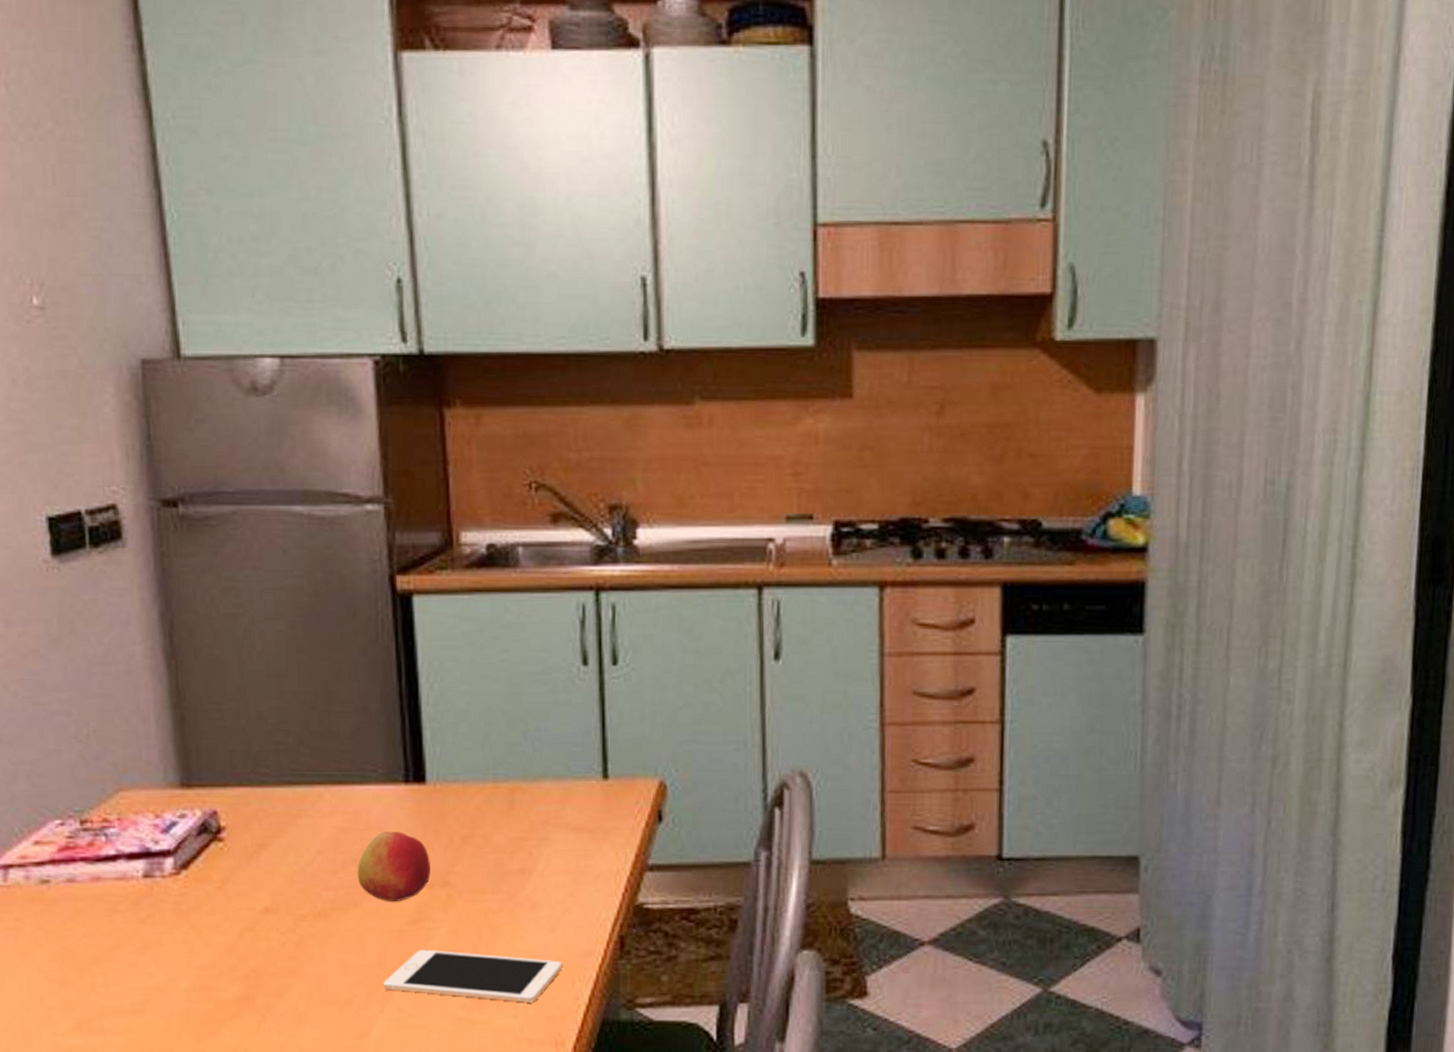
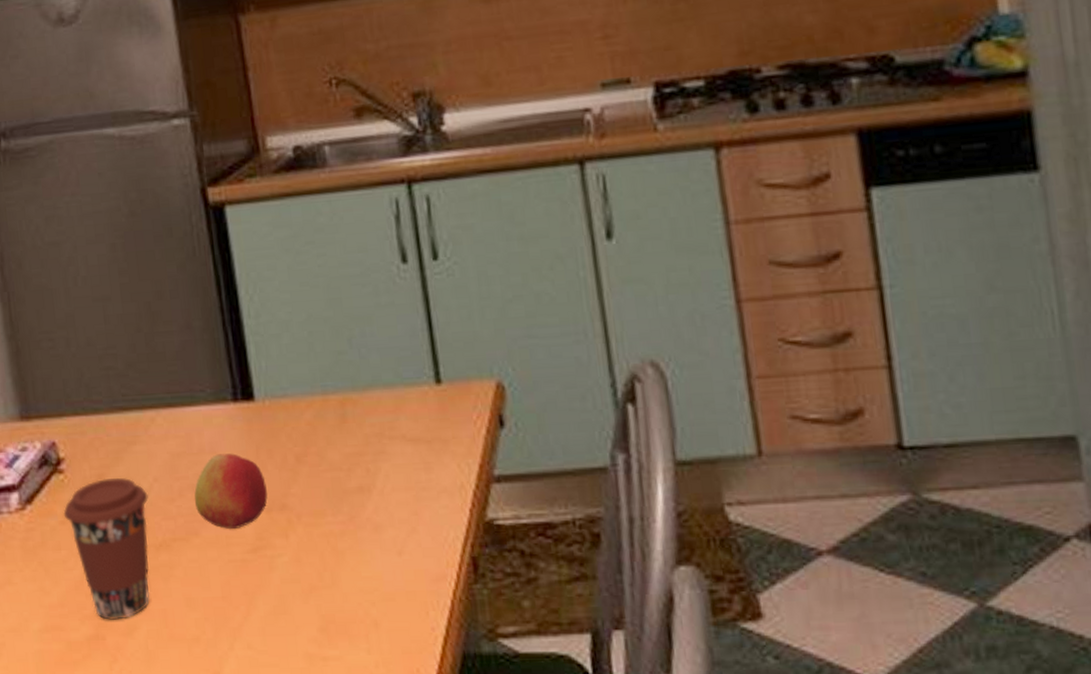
coffee cup: none [220,848,310,982] -> present [63,477,150,620]
cell phone: present [382,949,562,1002] -> none [229,579,414,635]

